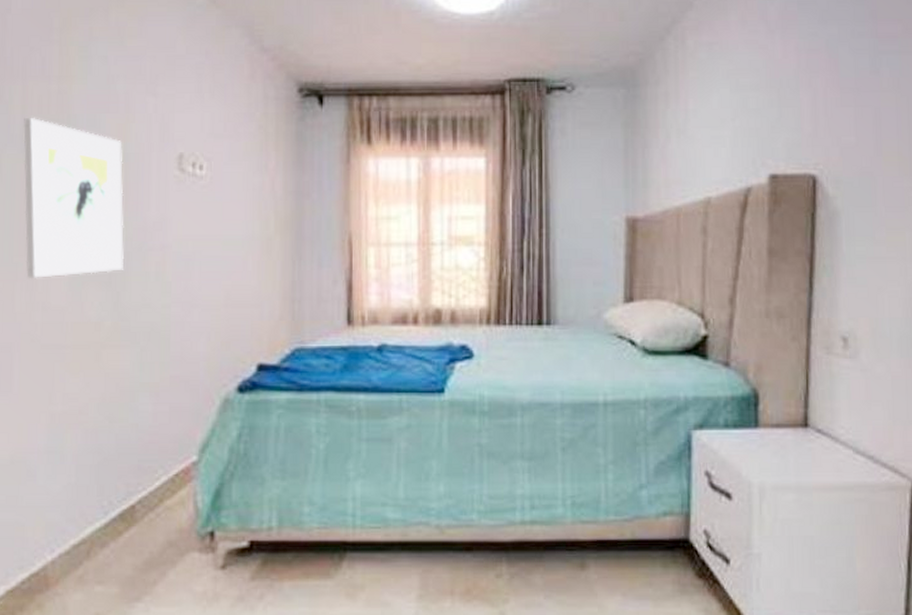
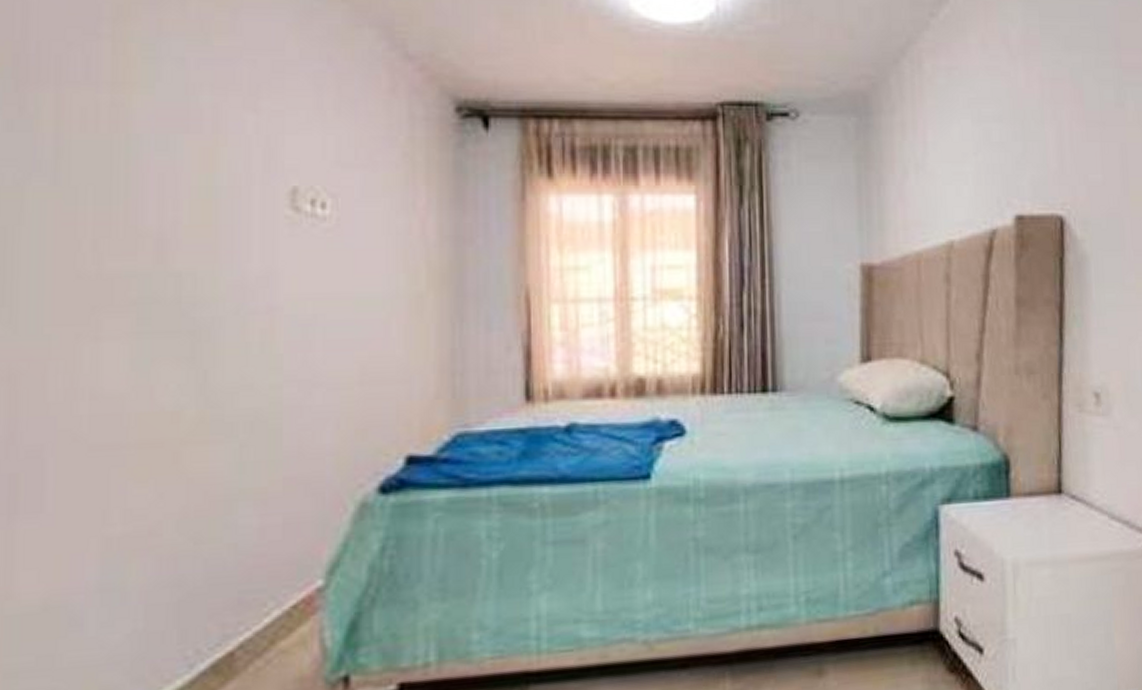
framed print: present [23,118,124,279] -> none [57,138,213,357]

